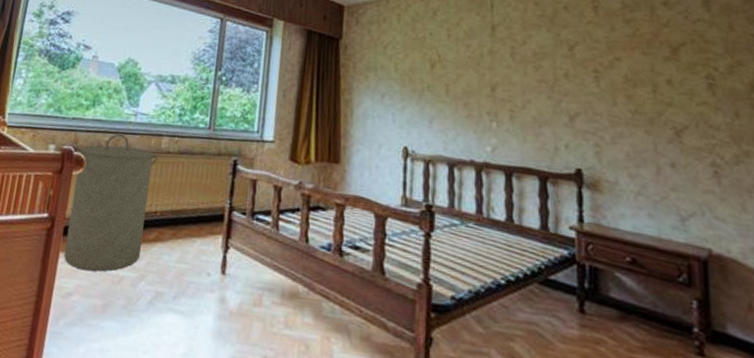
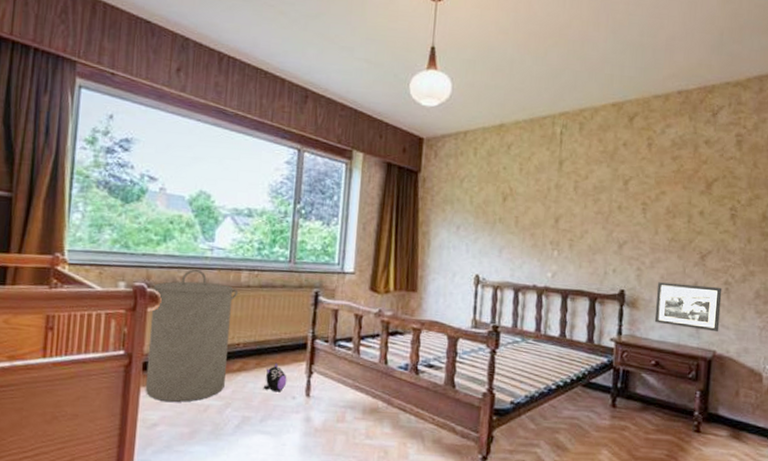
plush toy: none [179,234,203,267] -> present [264,362,287,392]
picture frame: none [622,161,713,226] -> present [654,282,722,332]

